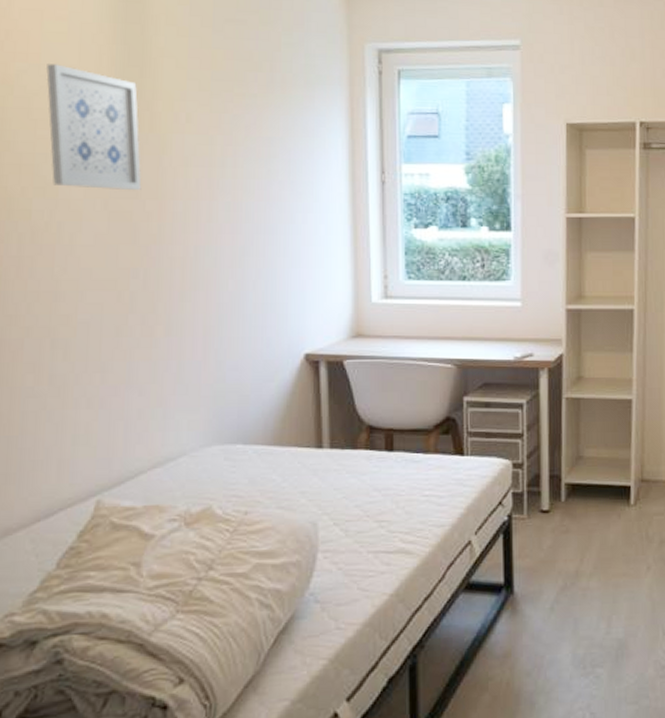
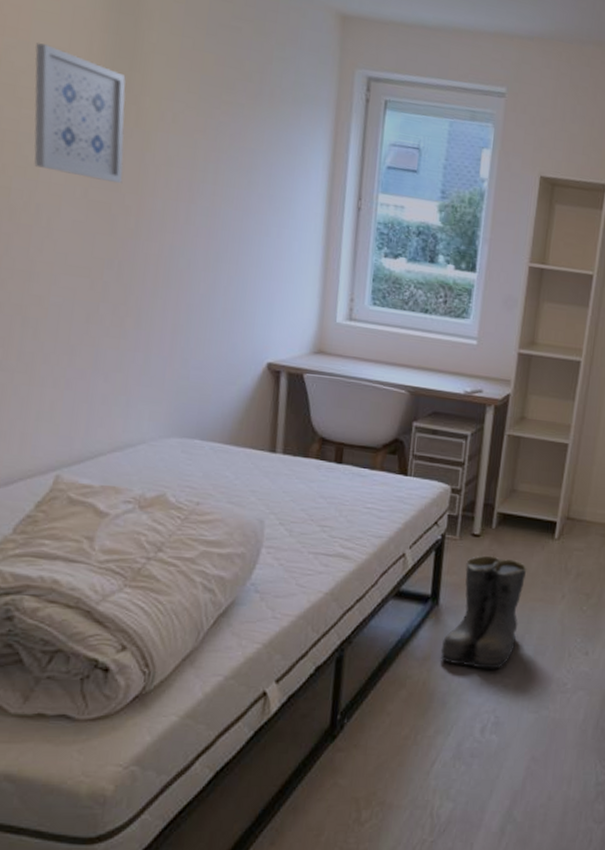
boots: none [521,532,605,660] -> present [440,555,527,669]

